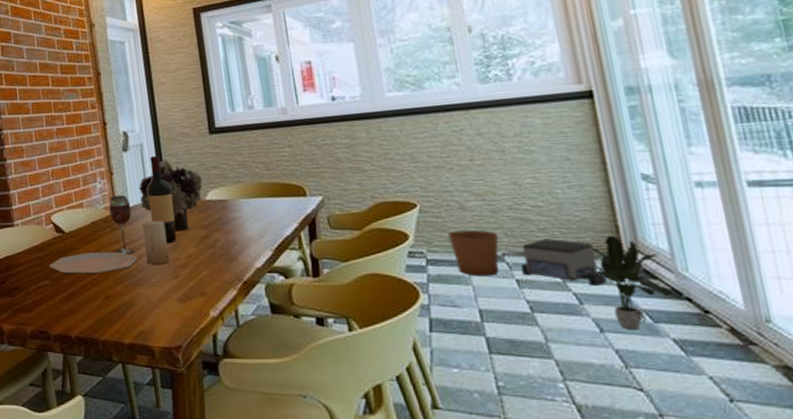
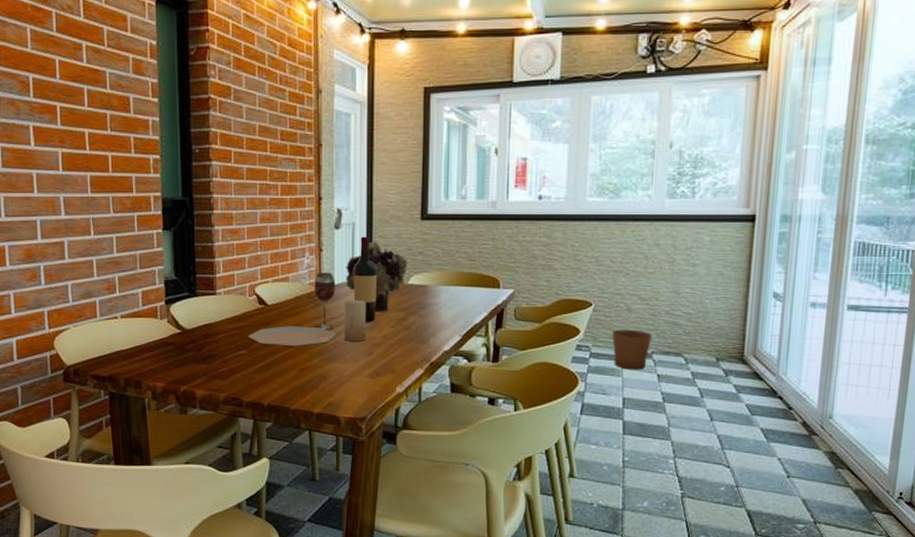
space heater: present [520,239,607,286] -> none [663,342,726,383]
potted plant: present [584,235,678,330] -> none [716,342,774,420]

